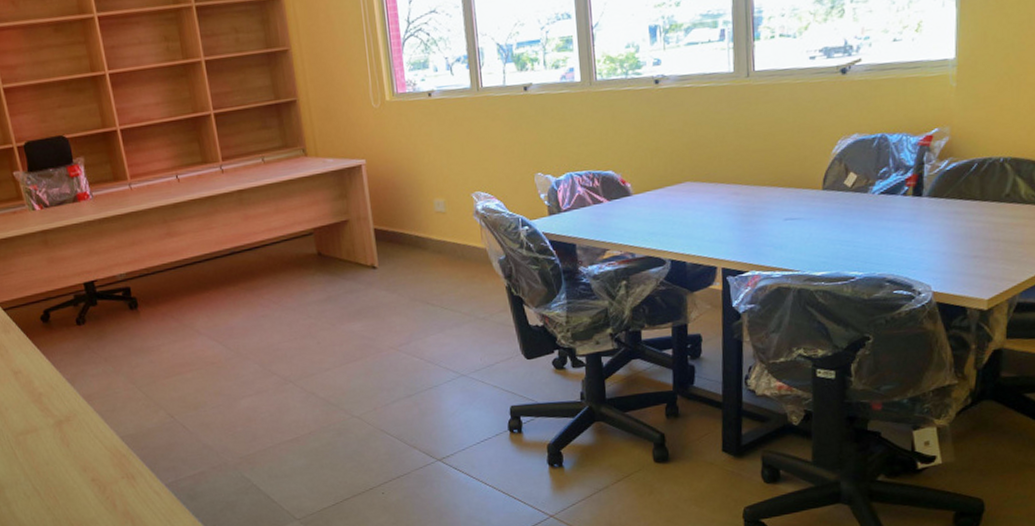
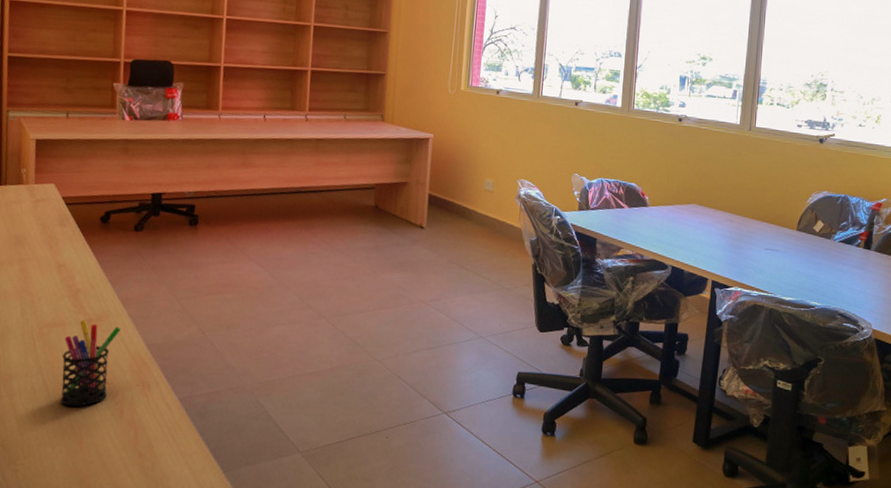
pen holder: none [41,421,96,507] -> present [61,319,122,407]

